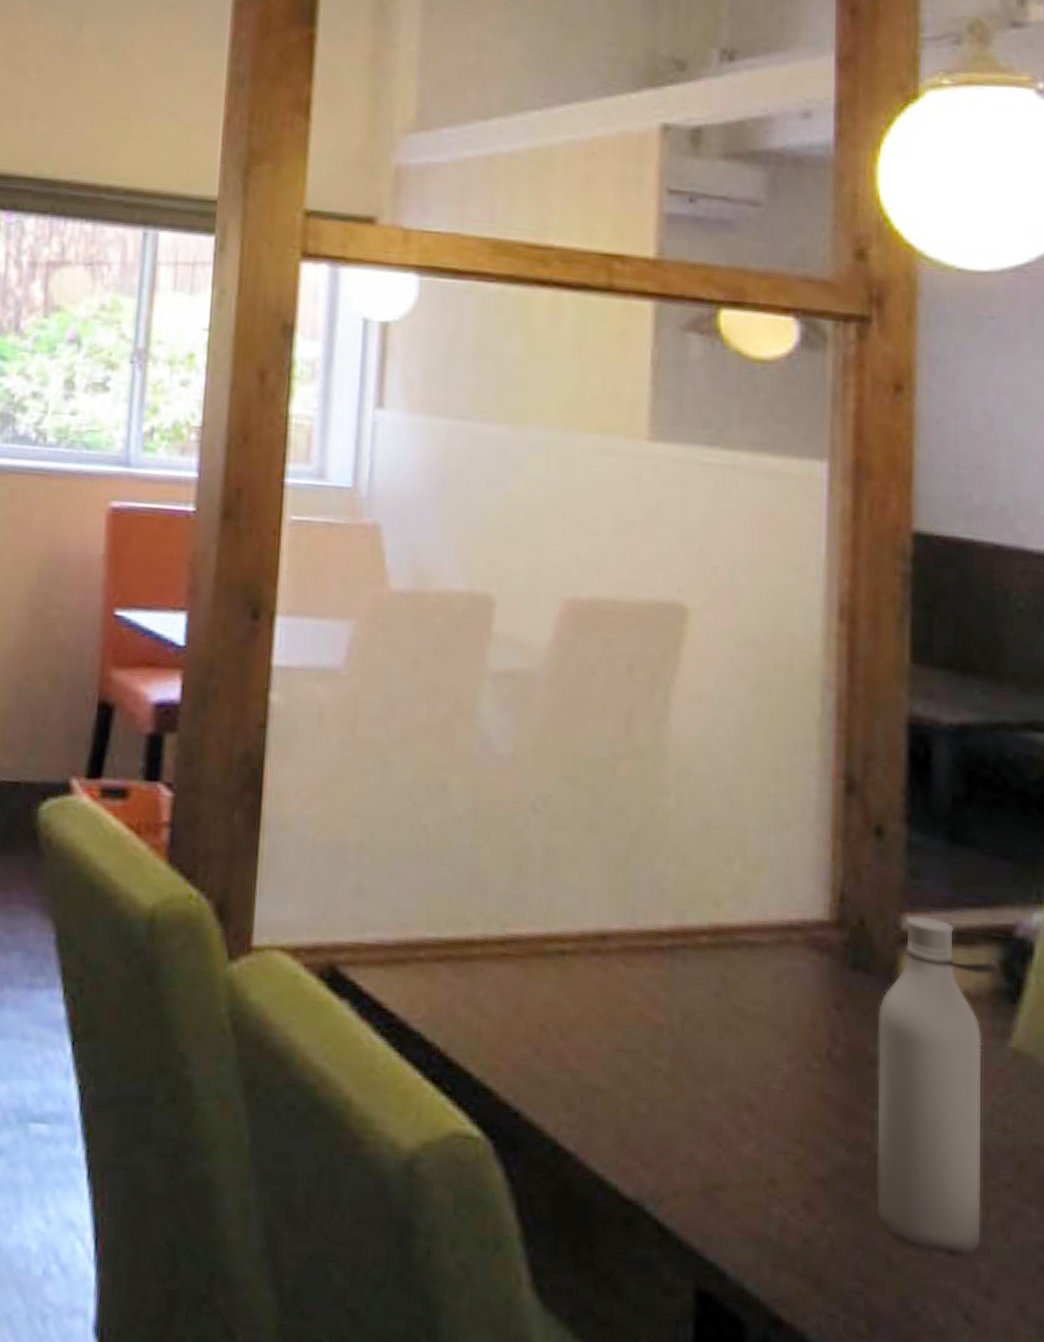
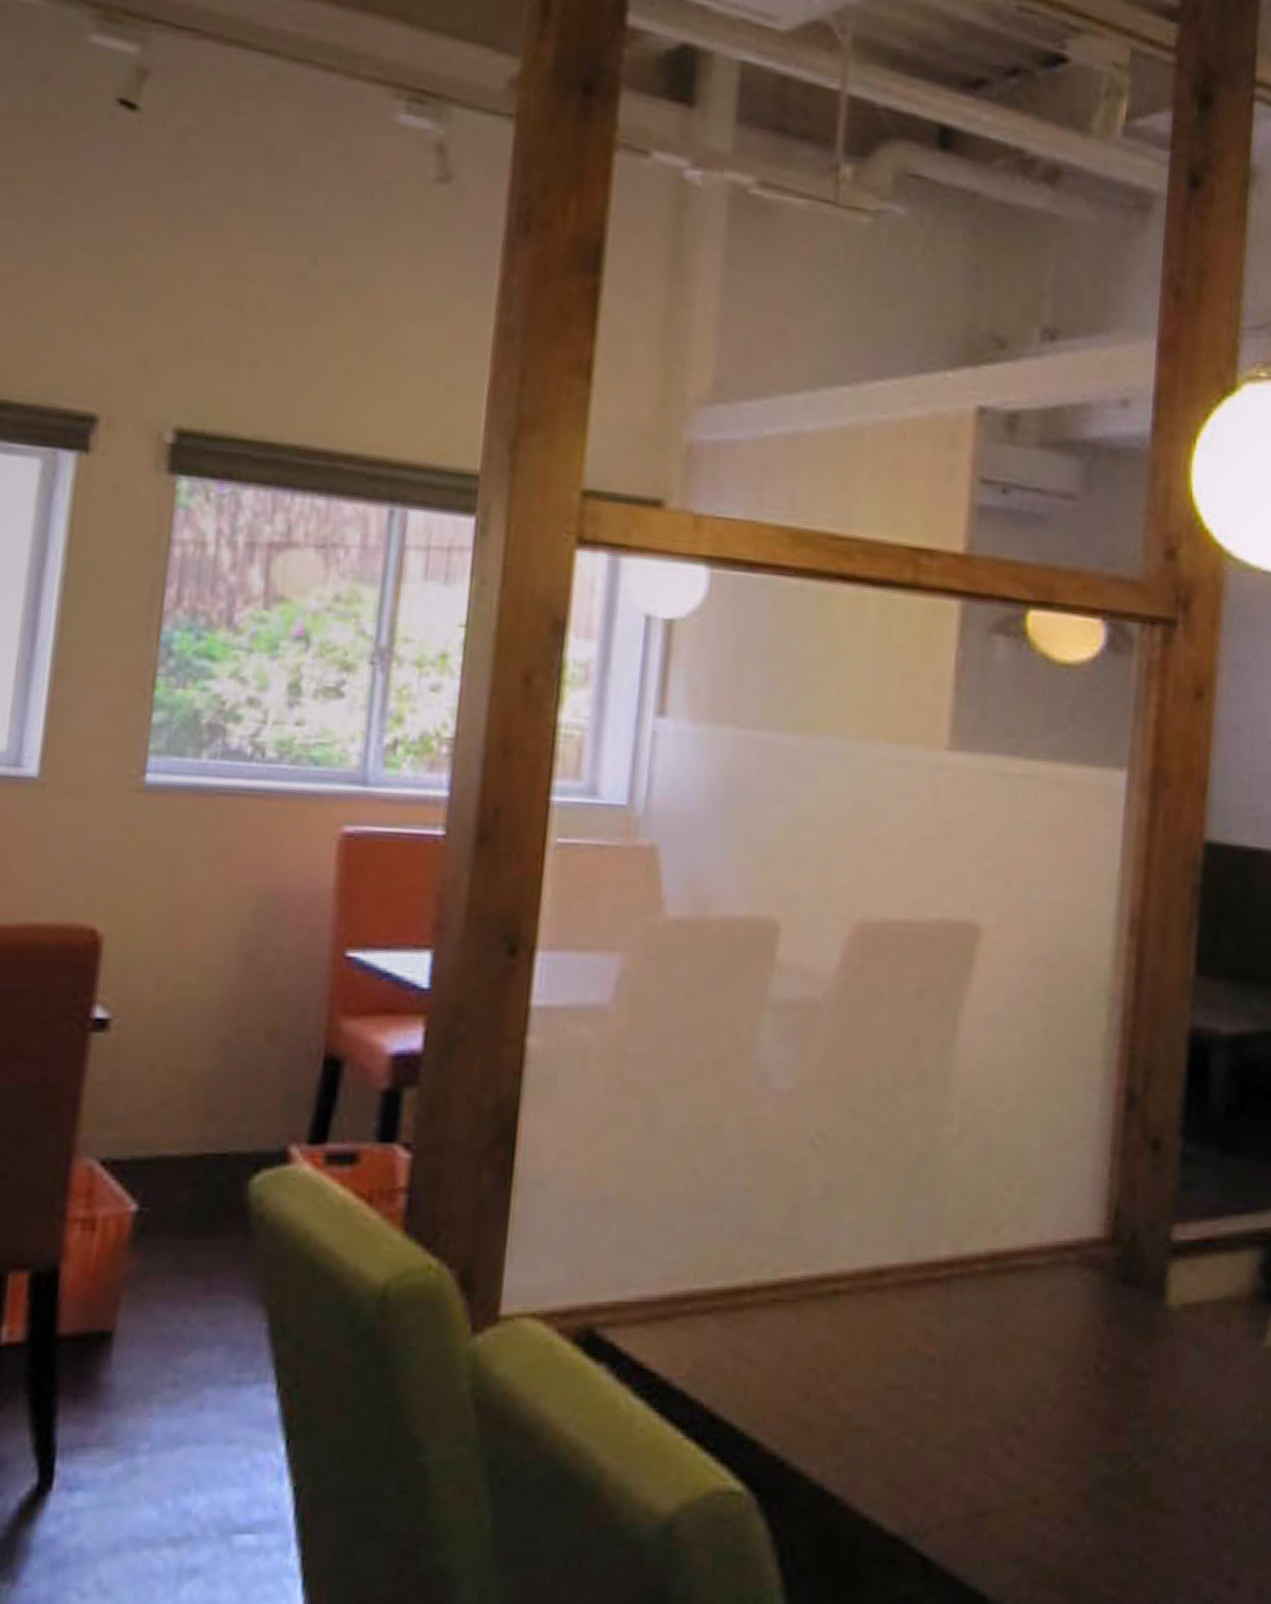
water bottle: present [877,915,998,1257] -> none [1133,1226,1258,1552]

